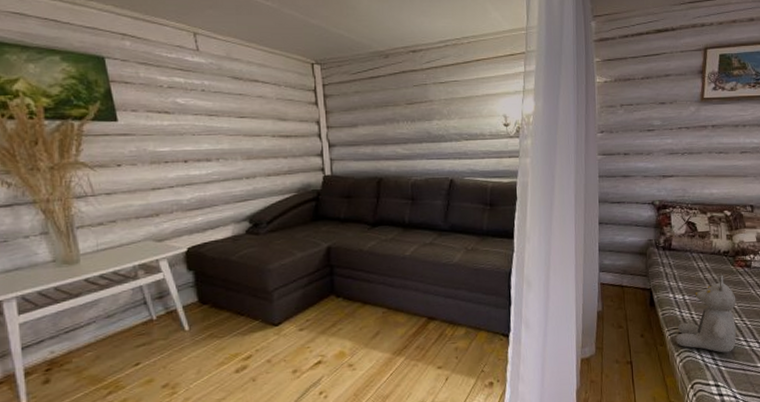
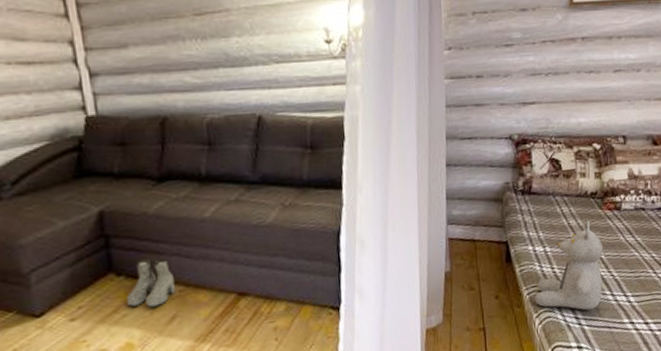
boots: none [342,285,380,324] -> present [126,258,175,308]

